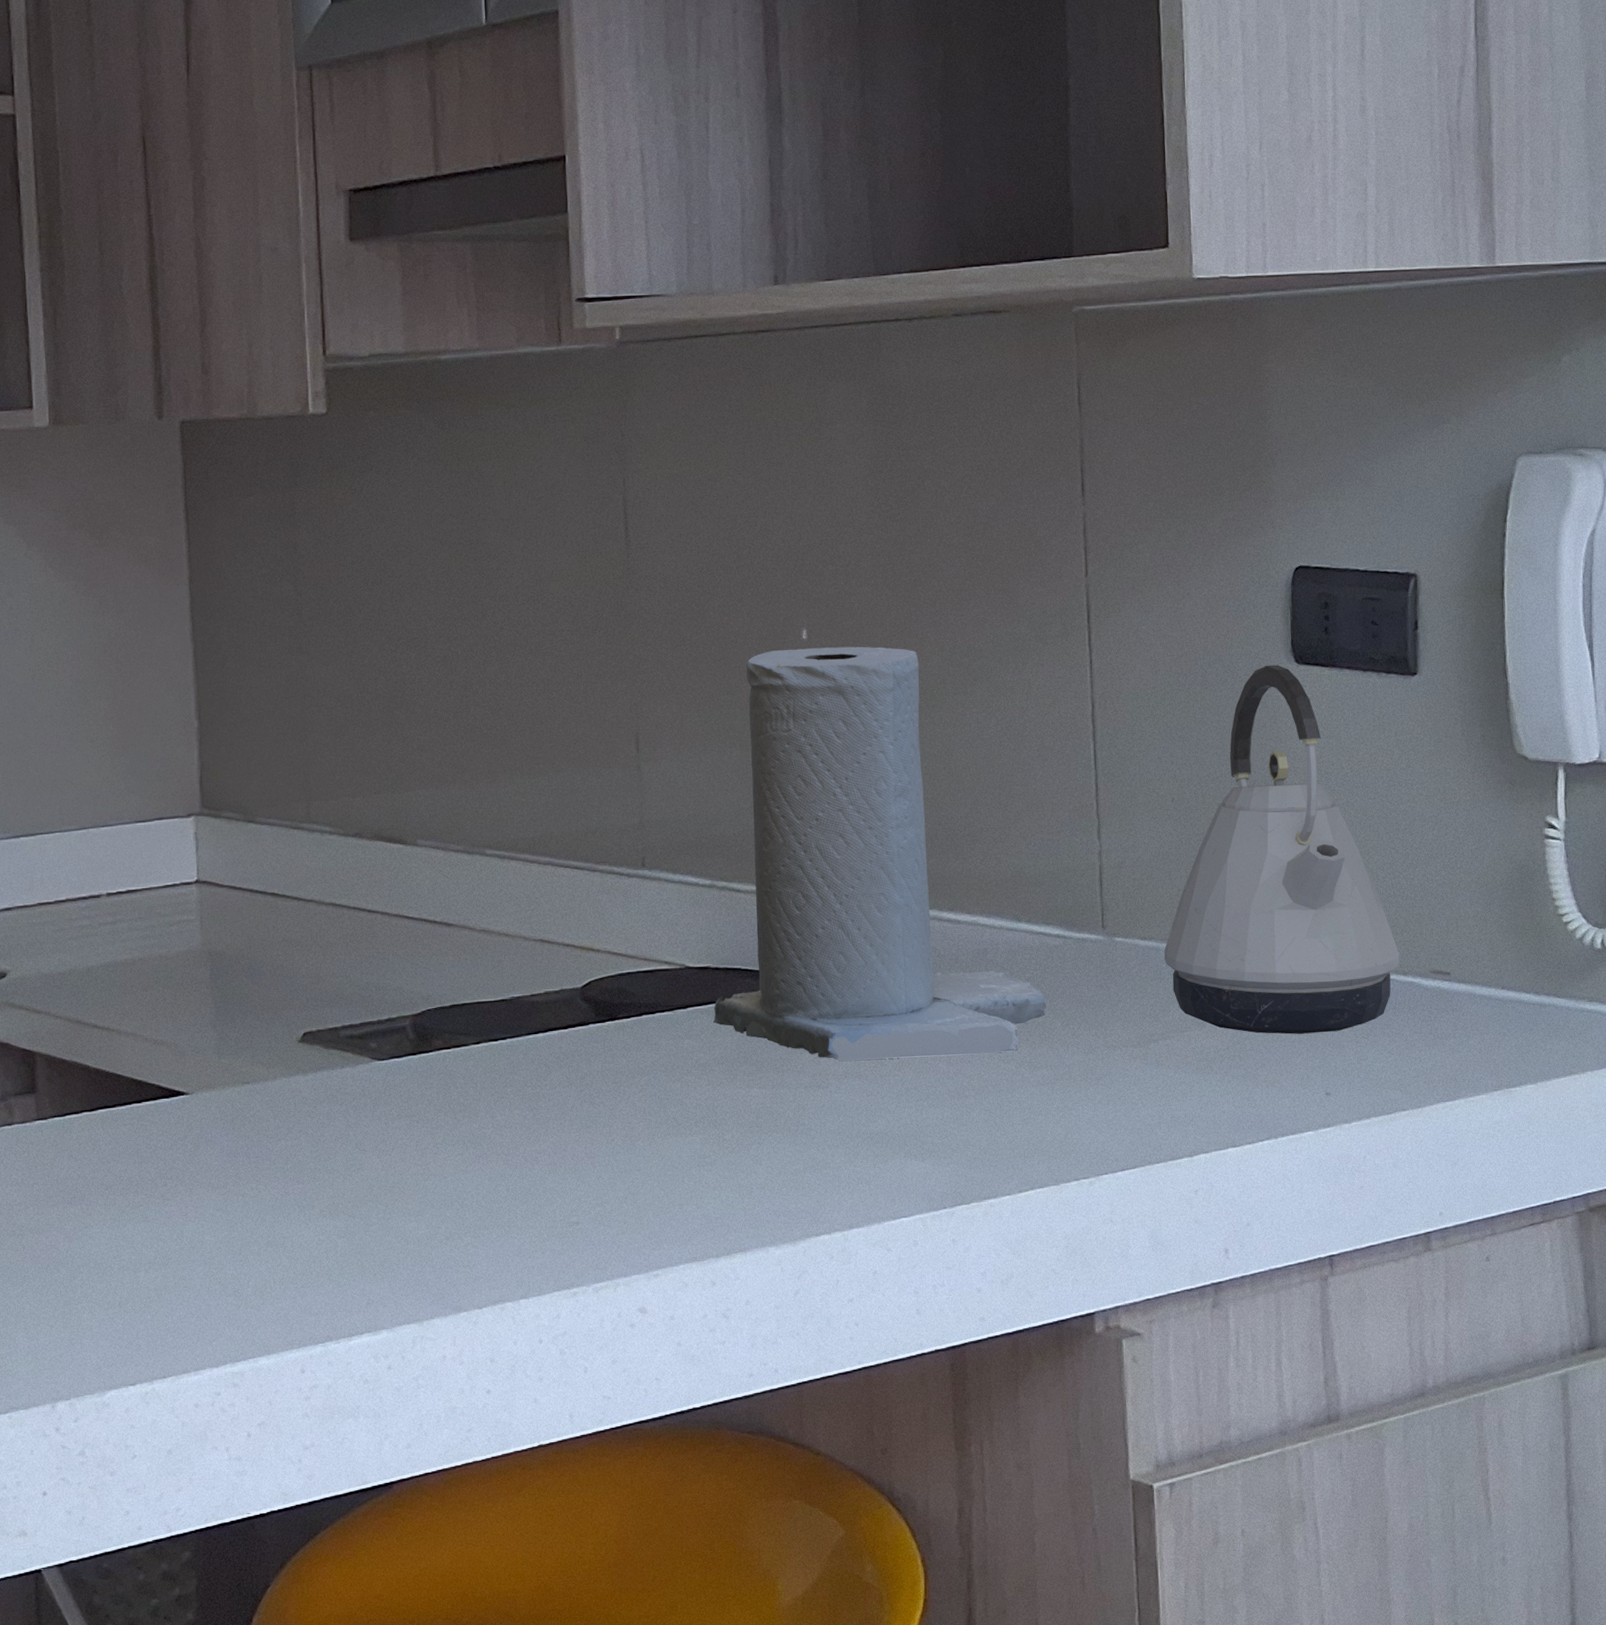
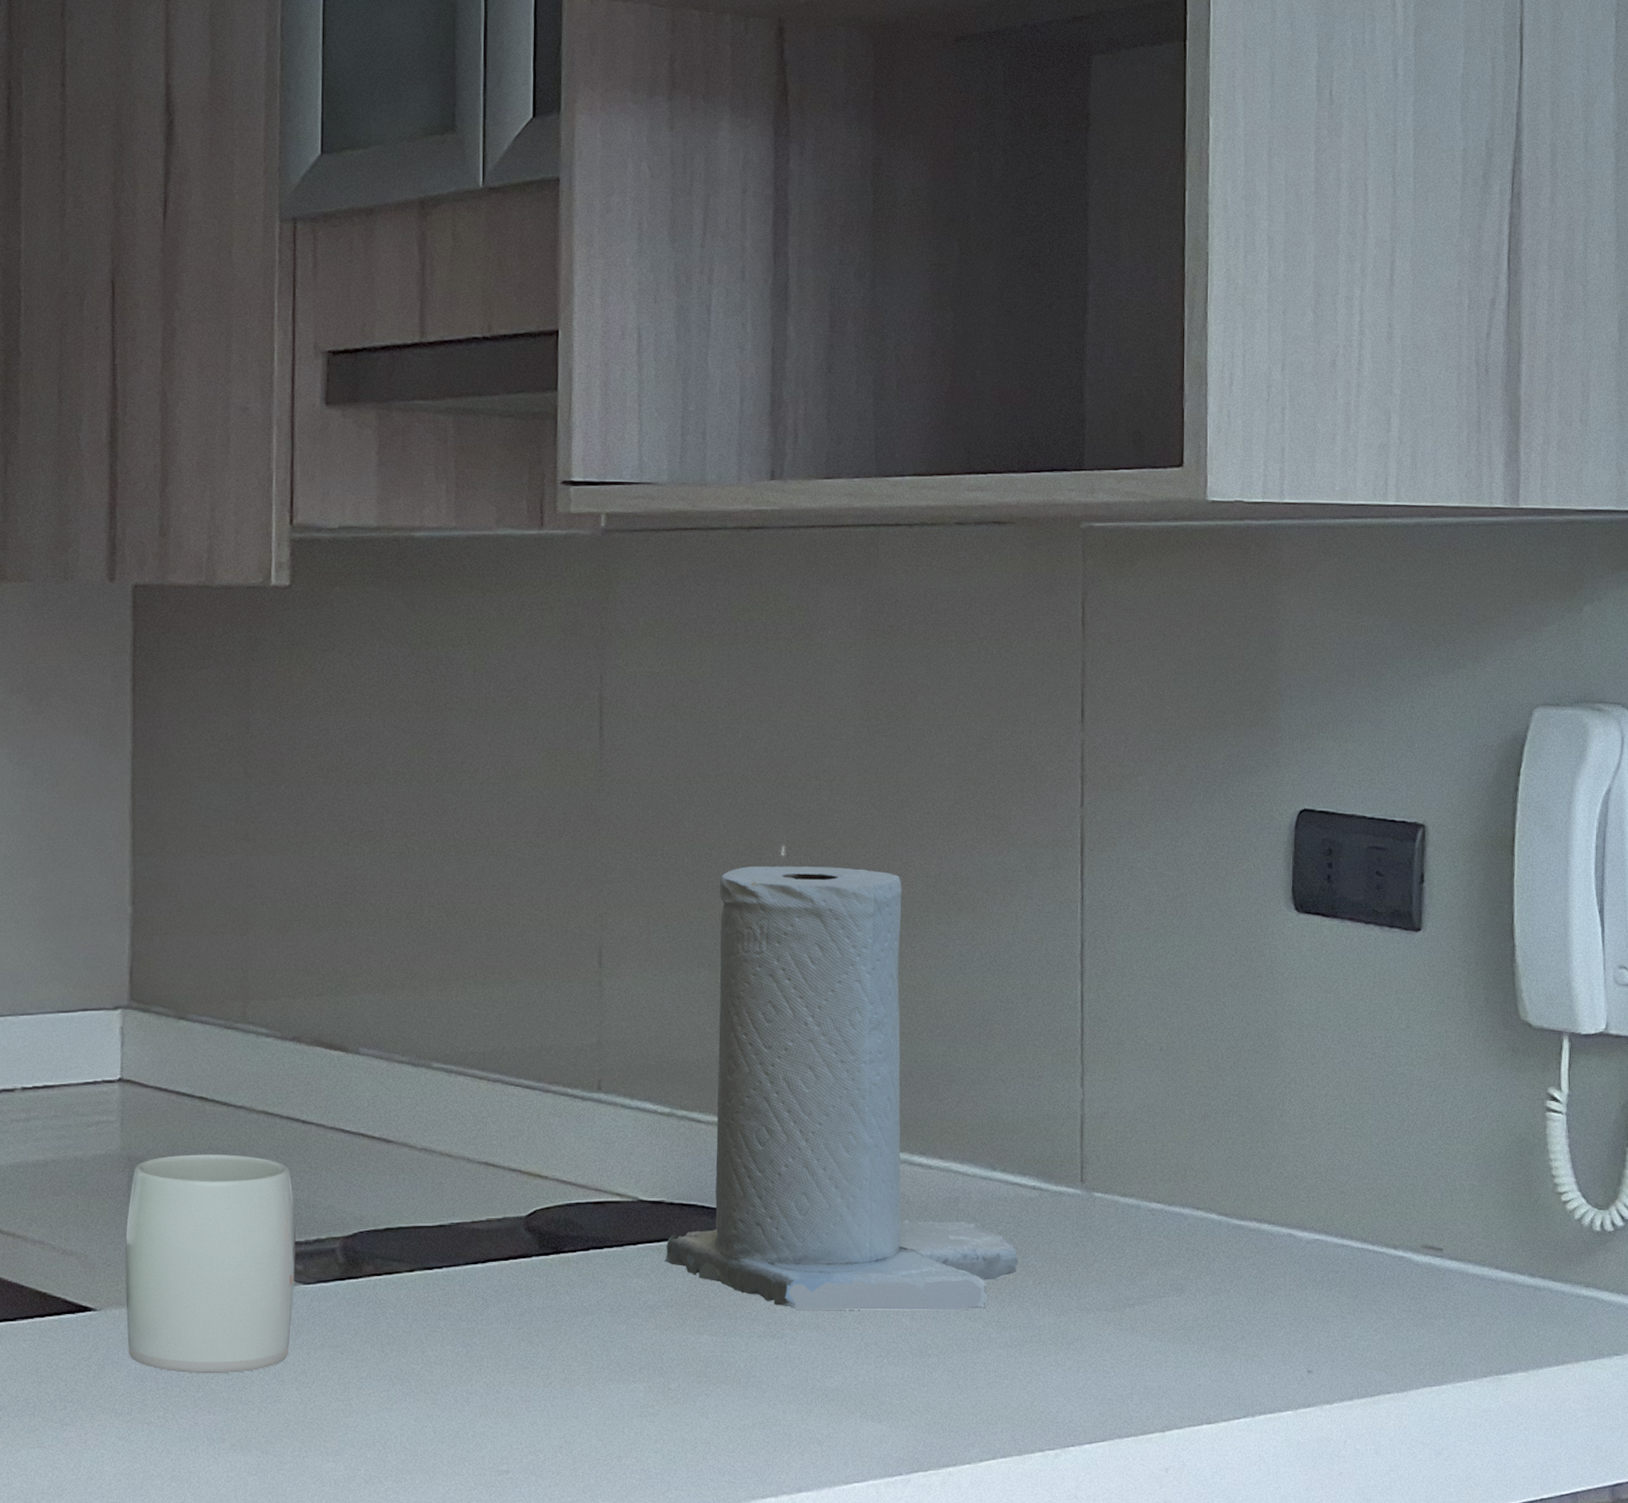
mug: none [211,944,370,1147] -> present [125,1154,296,1374]
kettle: present [1164,664,1400,1034] -> none [1145,911,1391,1306]

